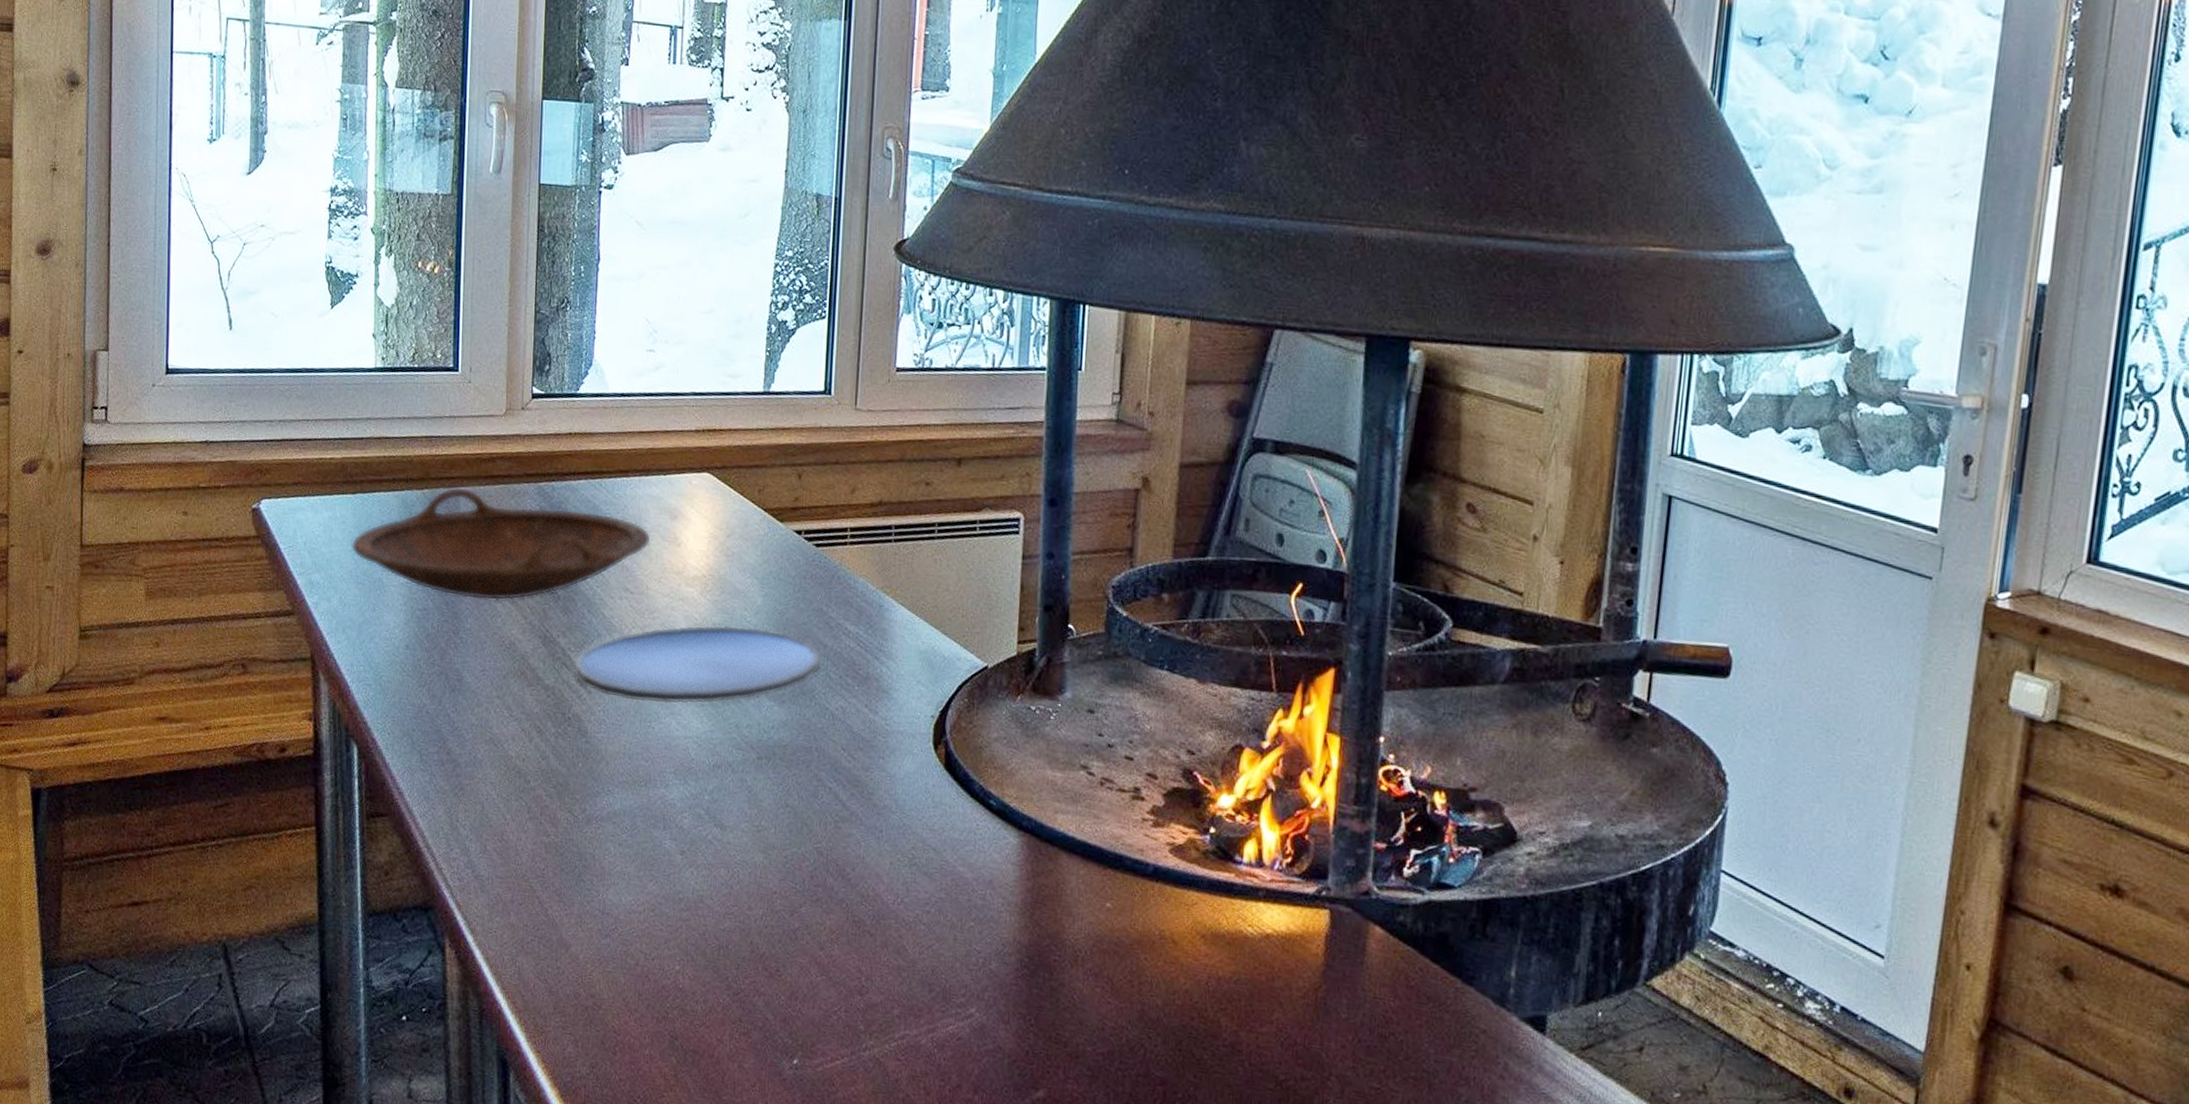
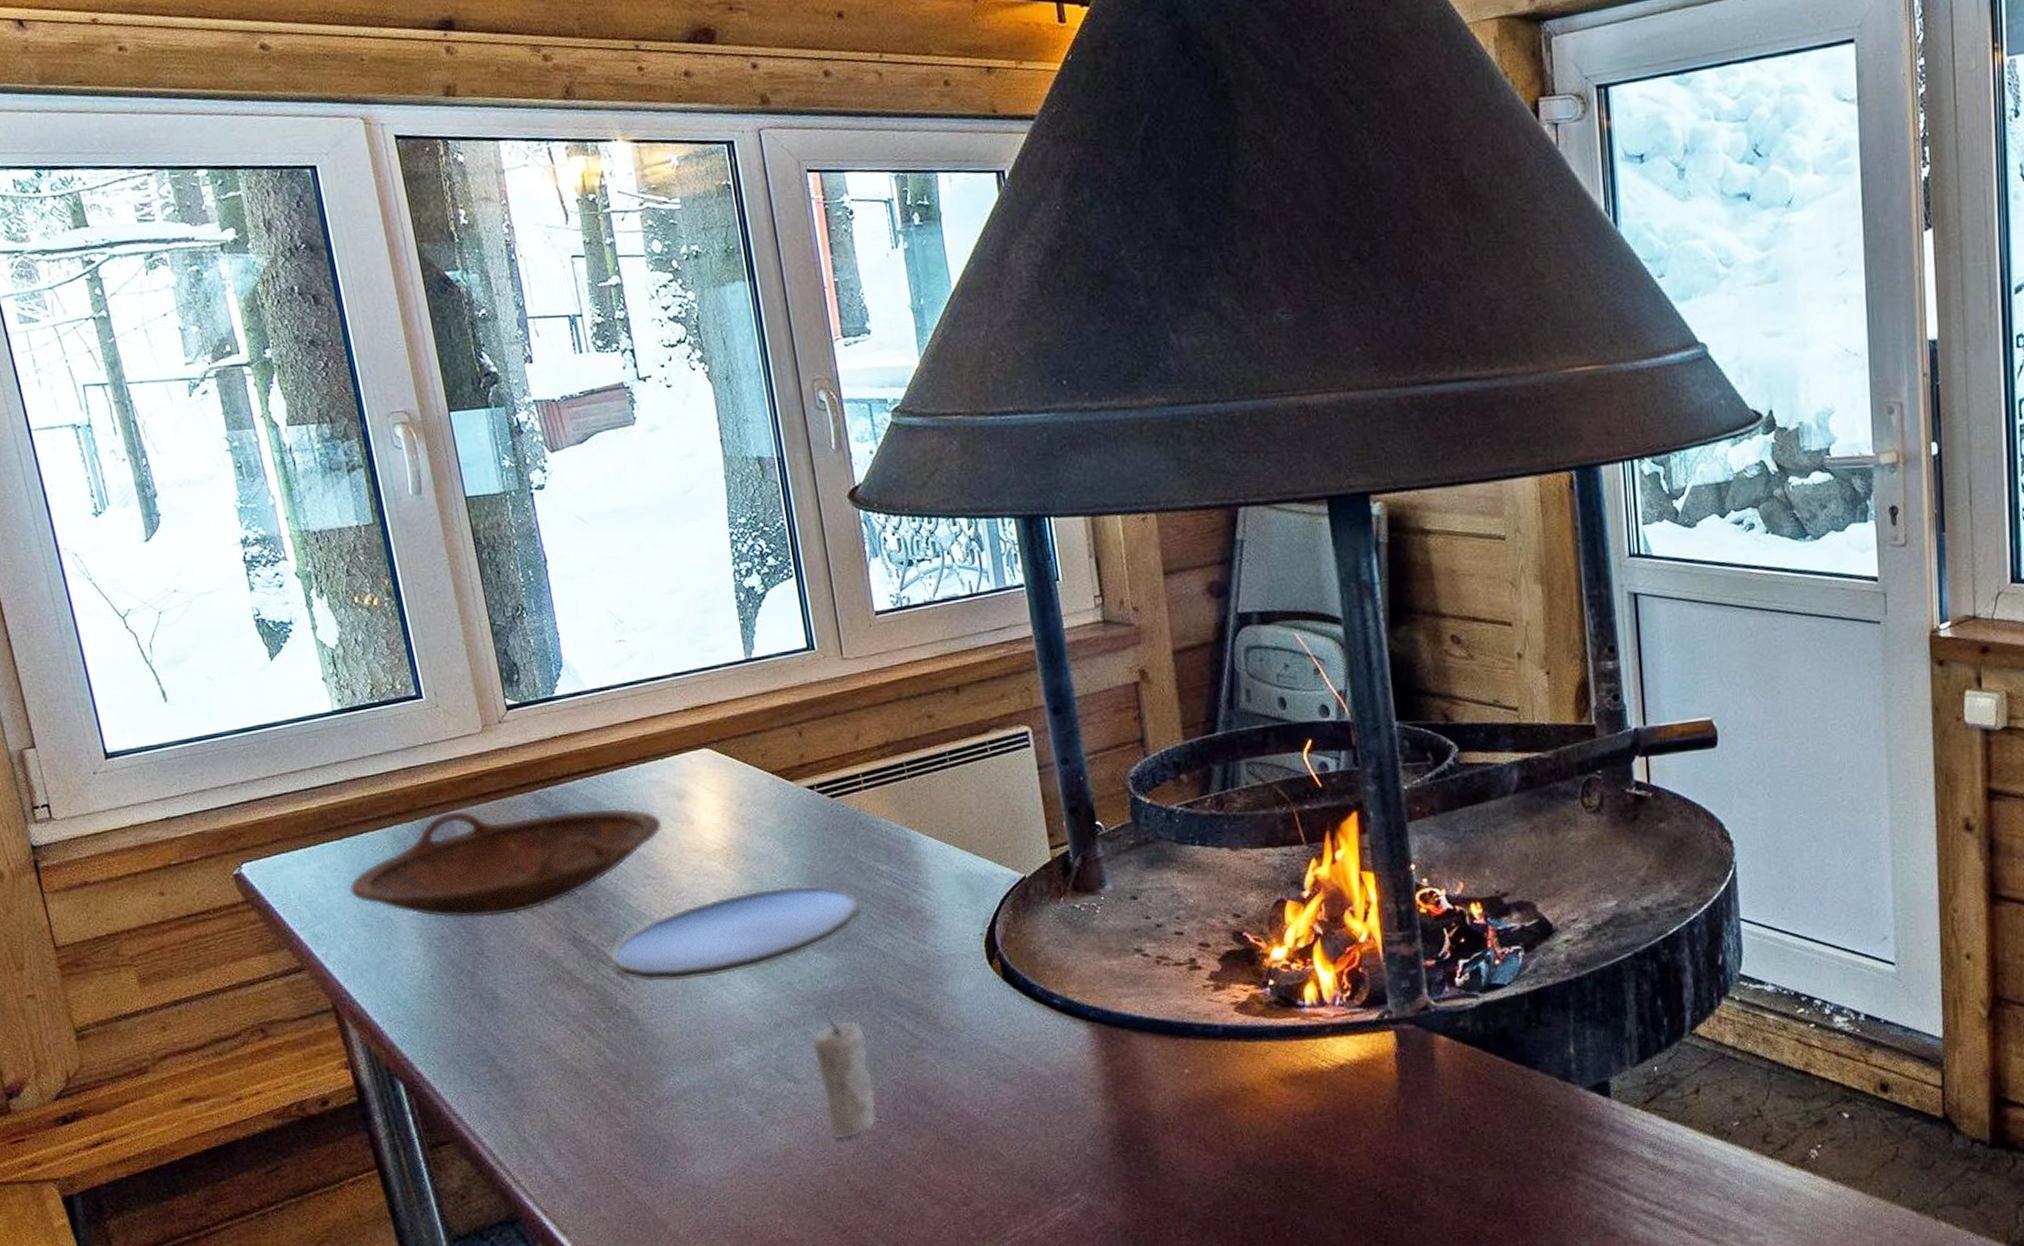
candle: none [743,765,799,898] -> present [812,1014,877,1139]

